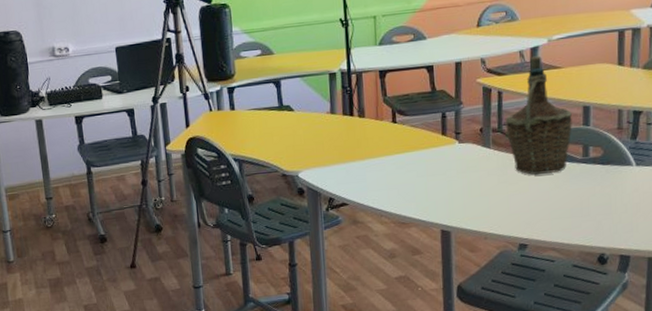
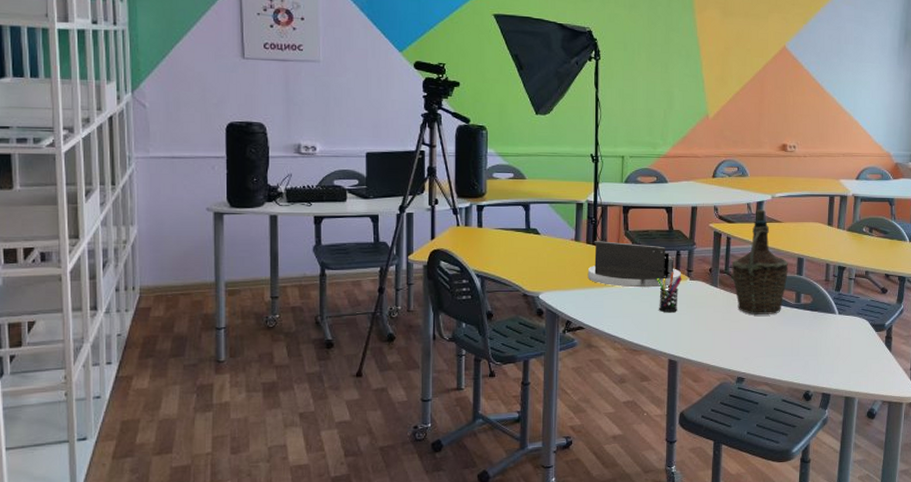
desk organizer: none [346,109,448,158] -> present [587,241,681,288]
pen holder: none [421,136,450,180] -> present [656,271,682,312]

